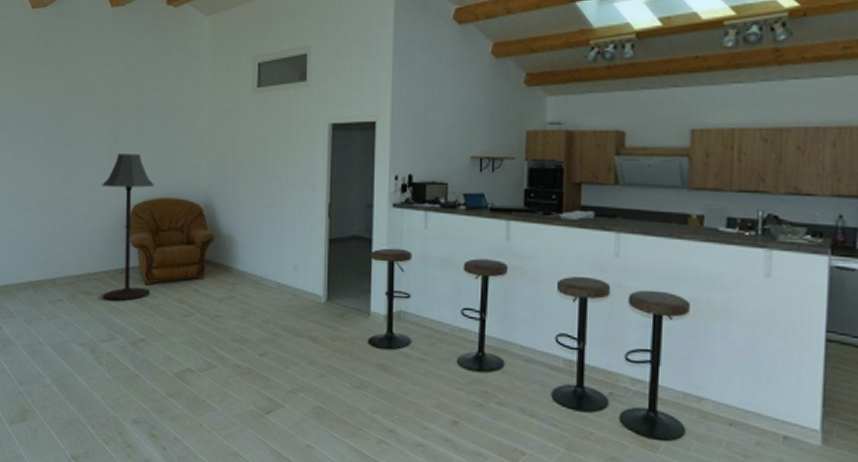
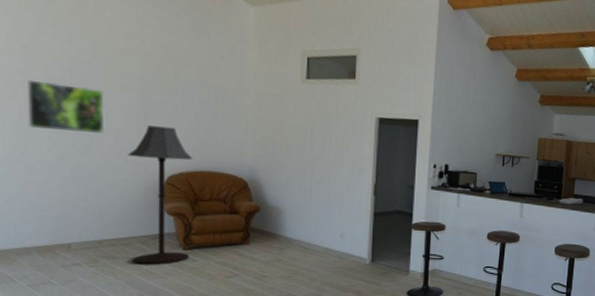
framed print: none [28,118,85,165] -> present [26,79,105,133]

